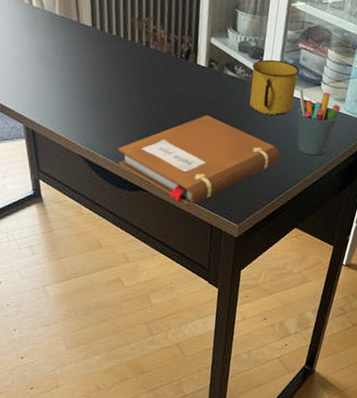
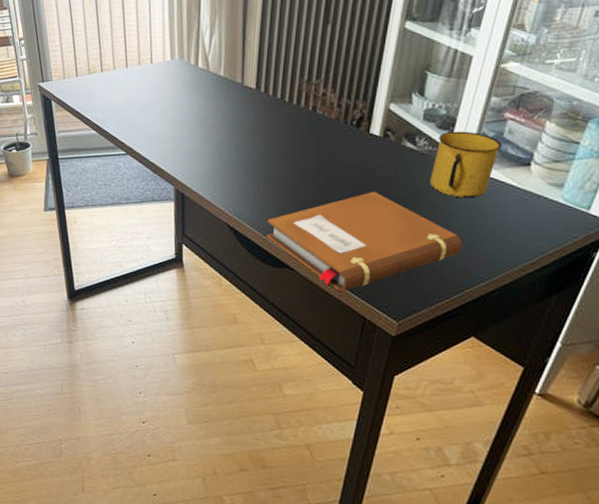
pen holder: present [297,87,341,156] -> none [488,166,556,252]

